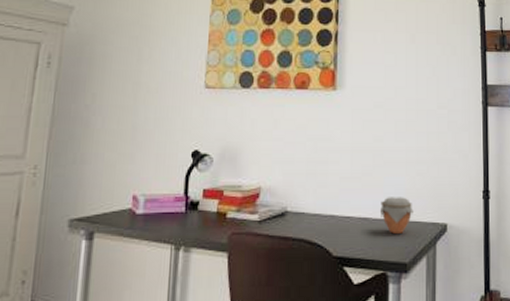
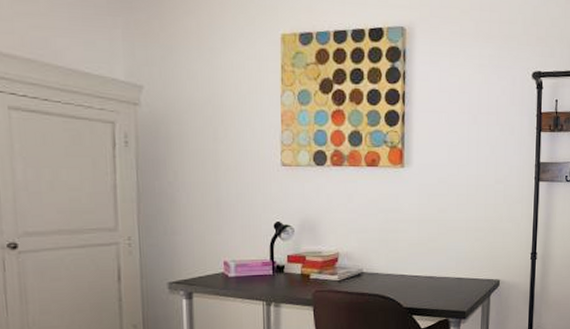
jar: present [380,197,413,234] -> none [444,259,472,289]

